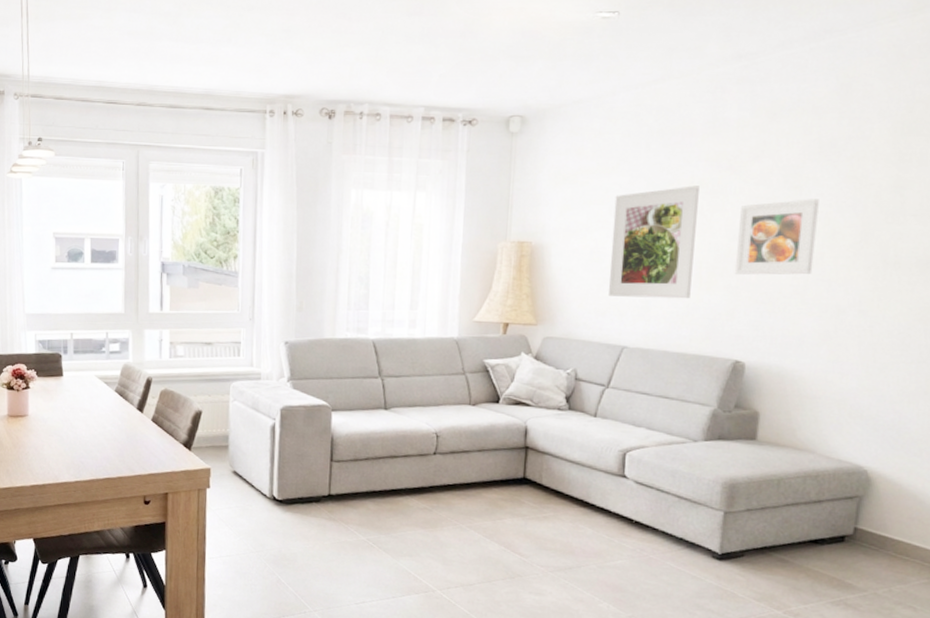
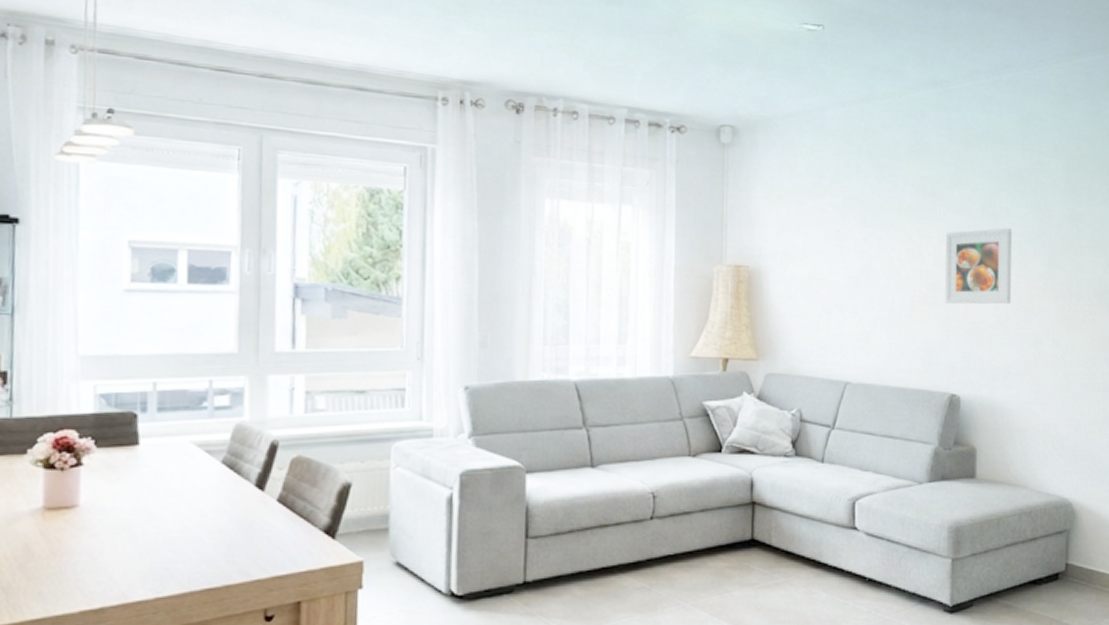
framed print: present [609,185,699,299] -> none [828,210,908,330]

